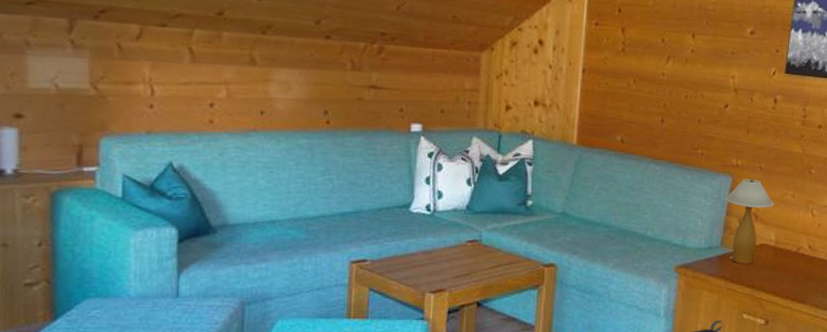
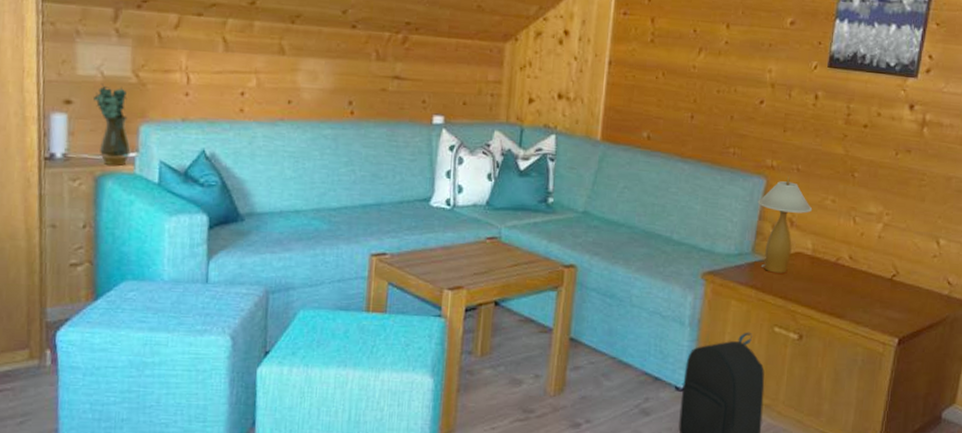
vase: none [47,96,91,181] -> present [93,83,131,166]

